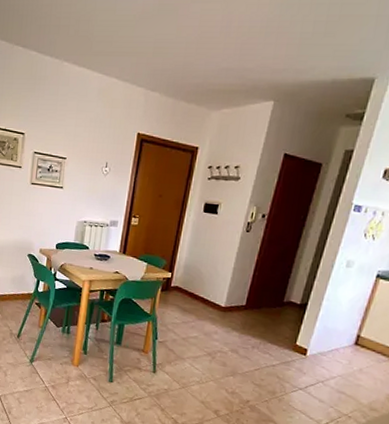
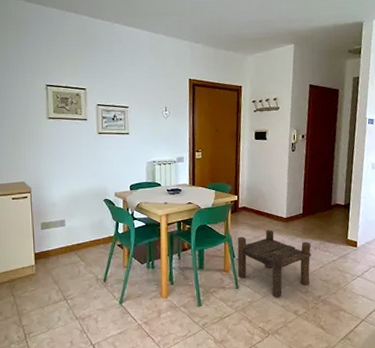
stool: none [157,316,249,392] -> present [237,229,311,298]

